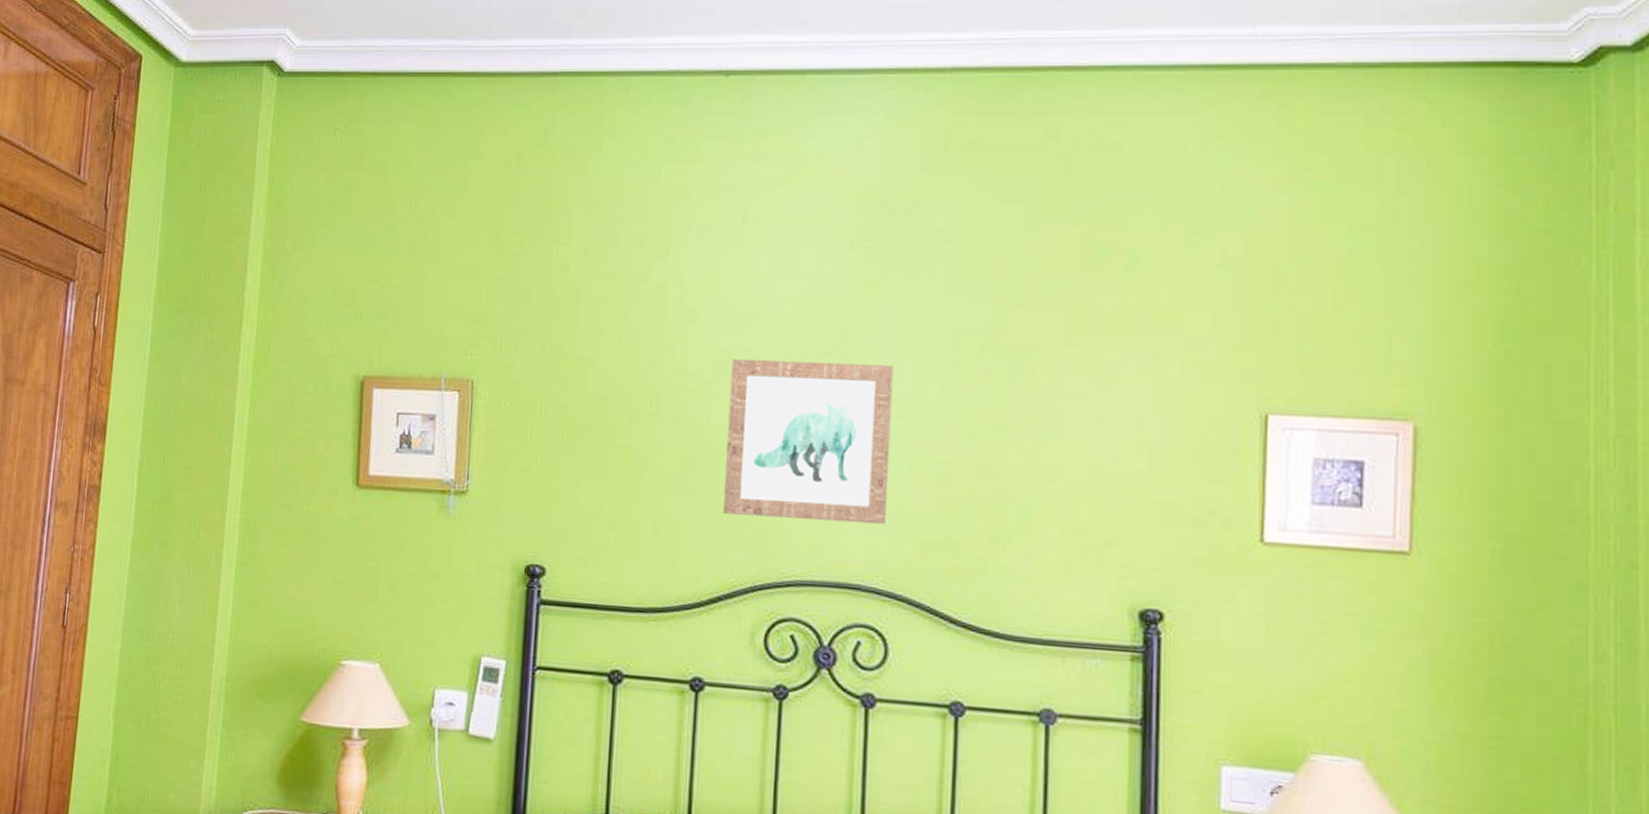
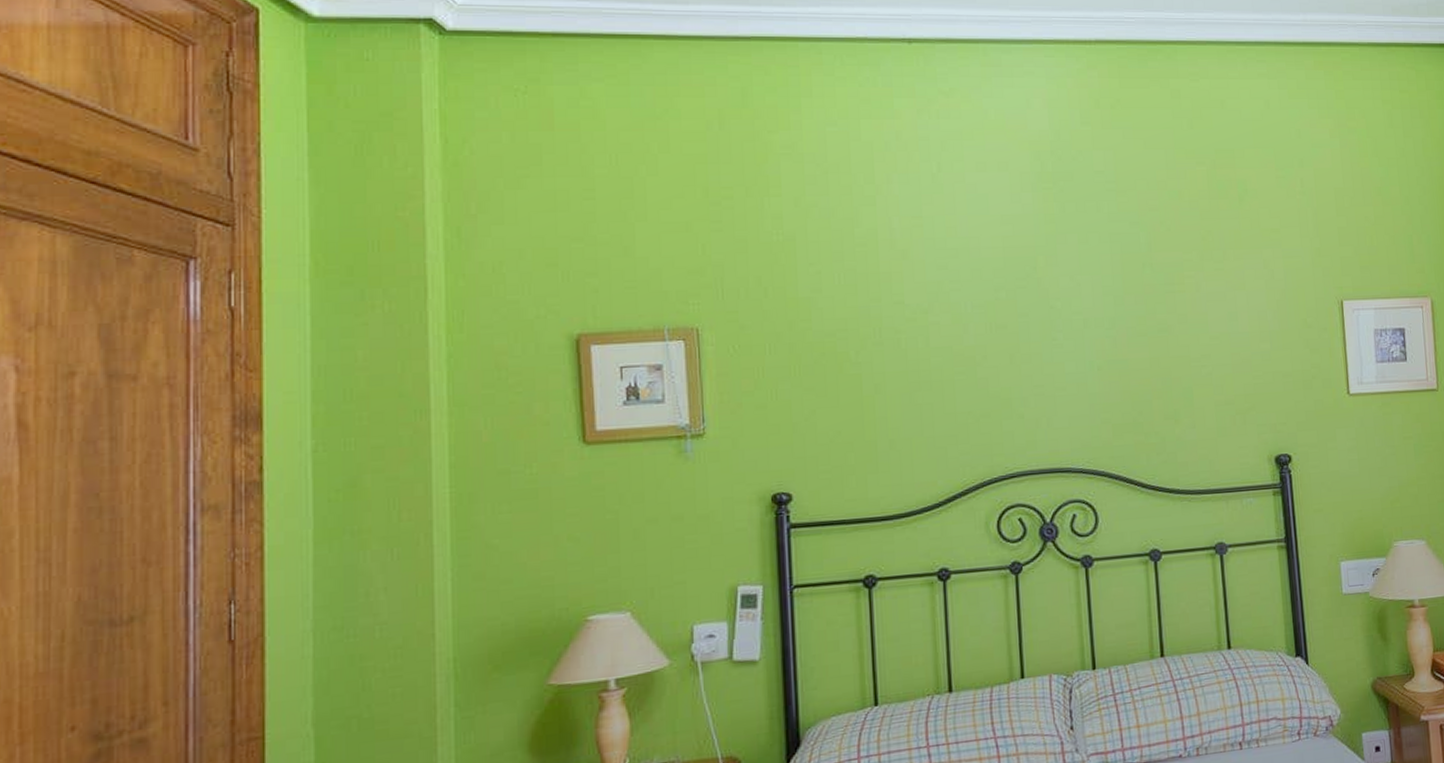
wall art: present [723,358,894,525] -> none [942,284,1086,424]

